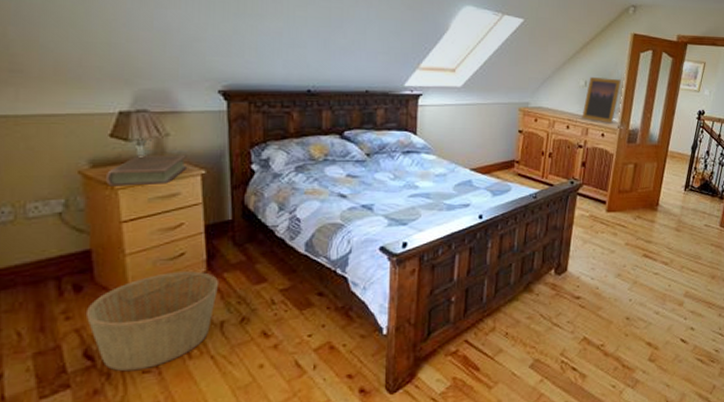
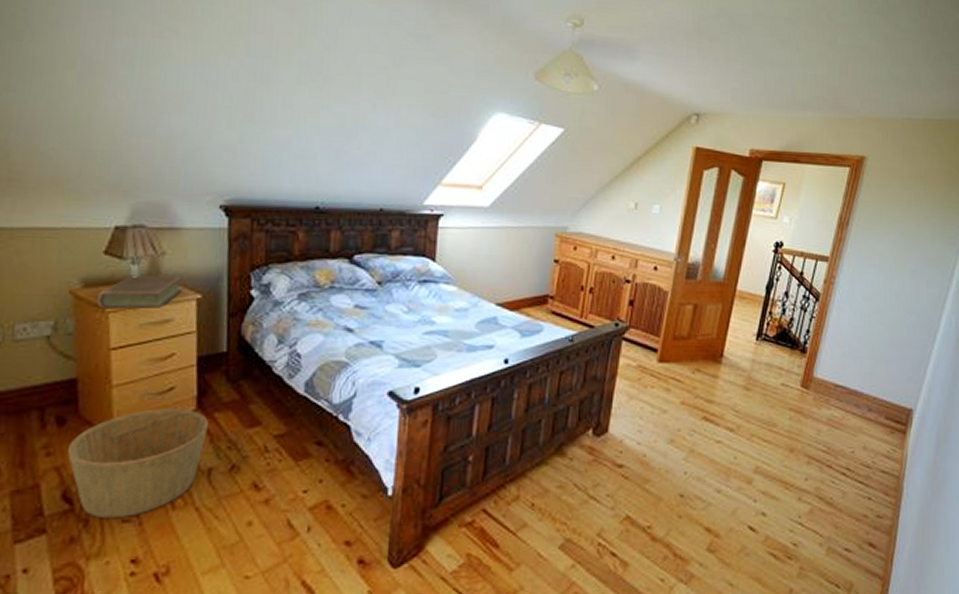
picture frame: present [582,76,621,124] -> none [630,197,679,255]

